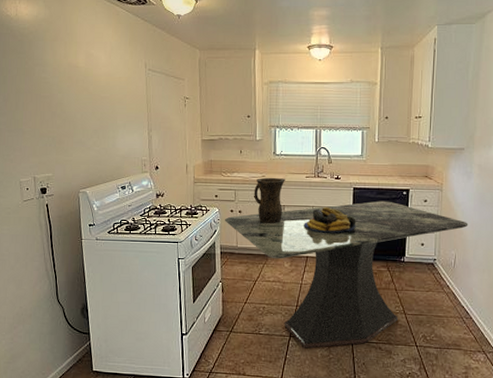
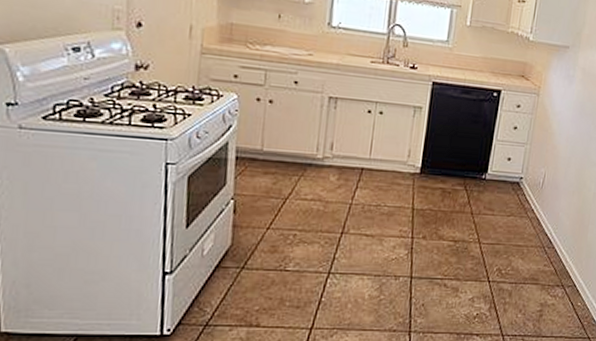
dining table: present [225,201,469,349] -> none [246,101,564,288]
pitcher: present [254,177,285,224] -> none [293,56,342,122]
fruit bowl: present [304,207,356,233] -> none [361,104,432,140]

